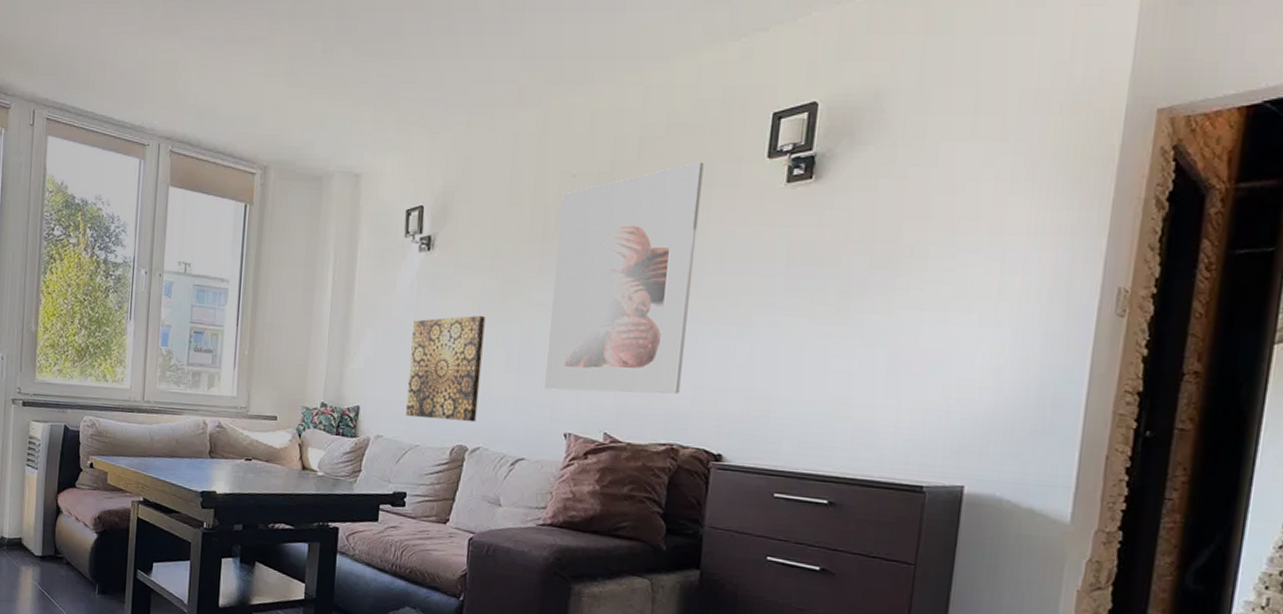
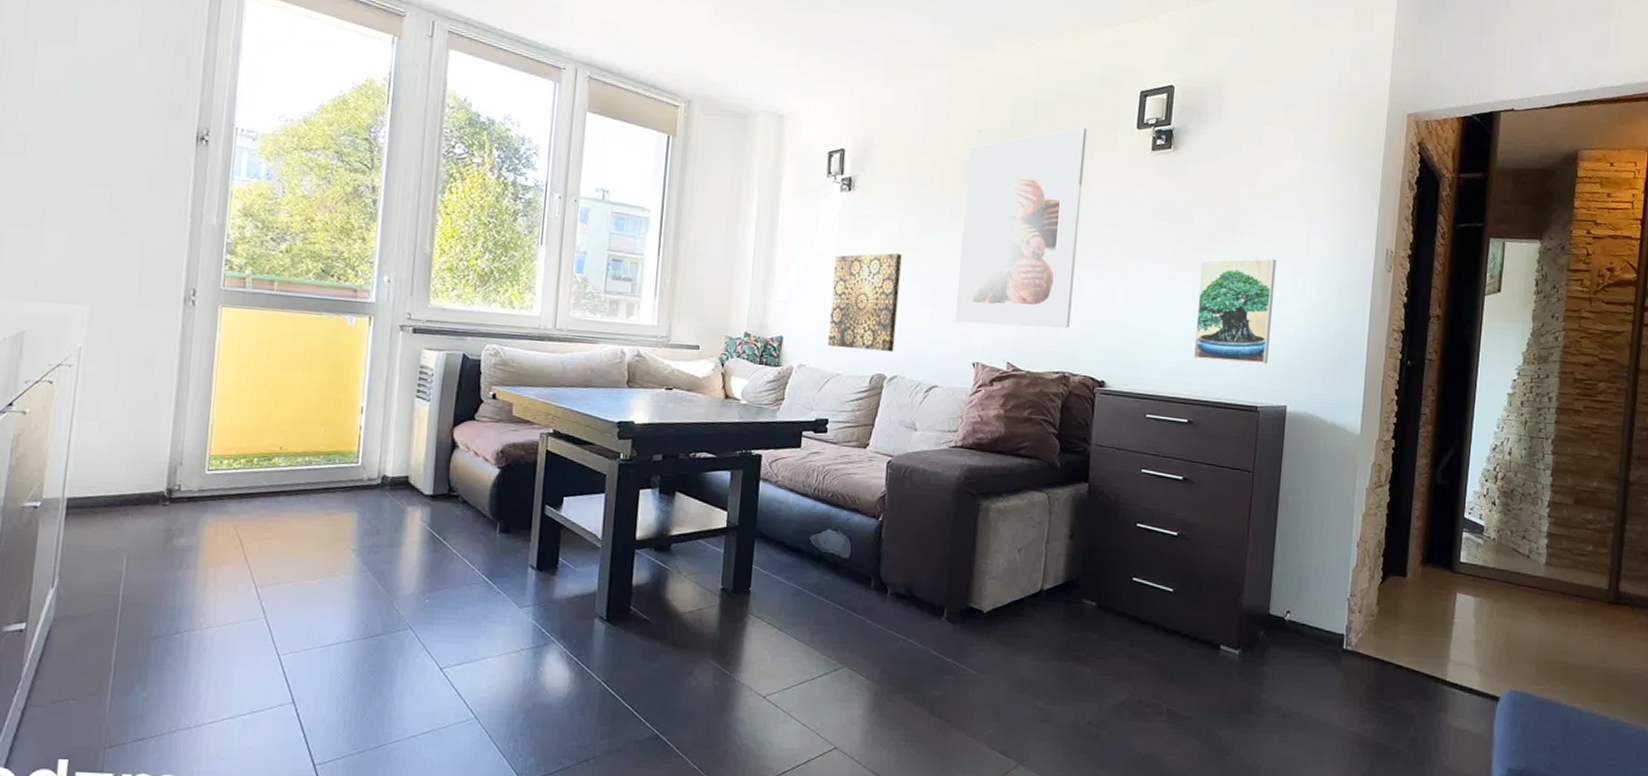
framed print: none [836,305,955,435] -> present [1193,258,1277,364]

